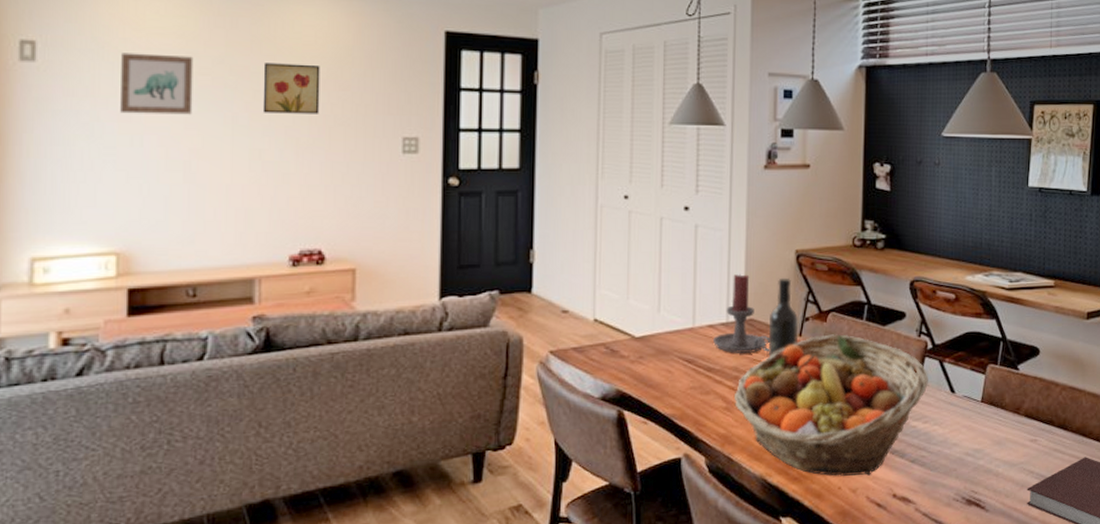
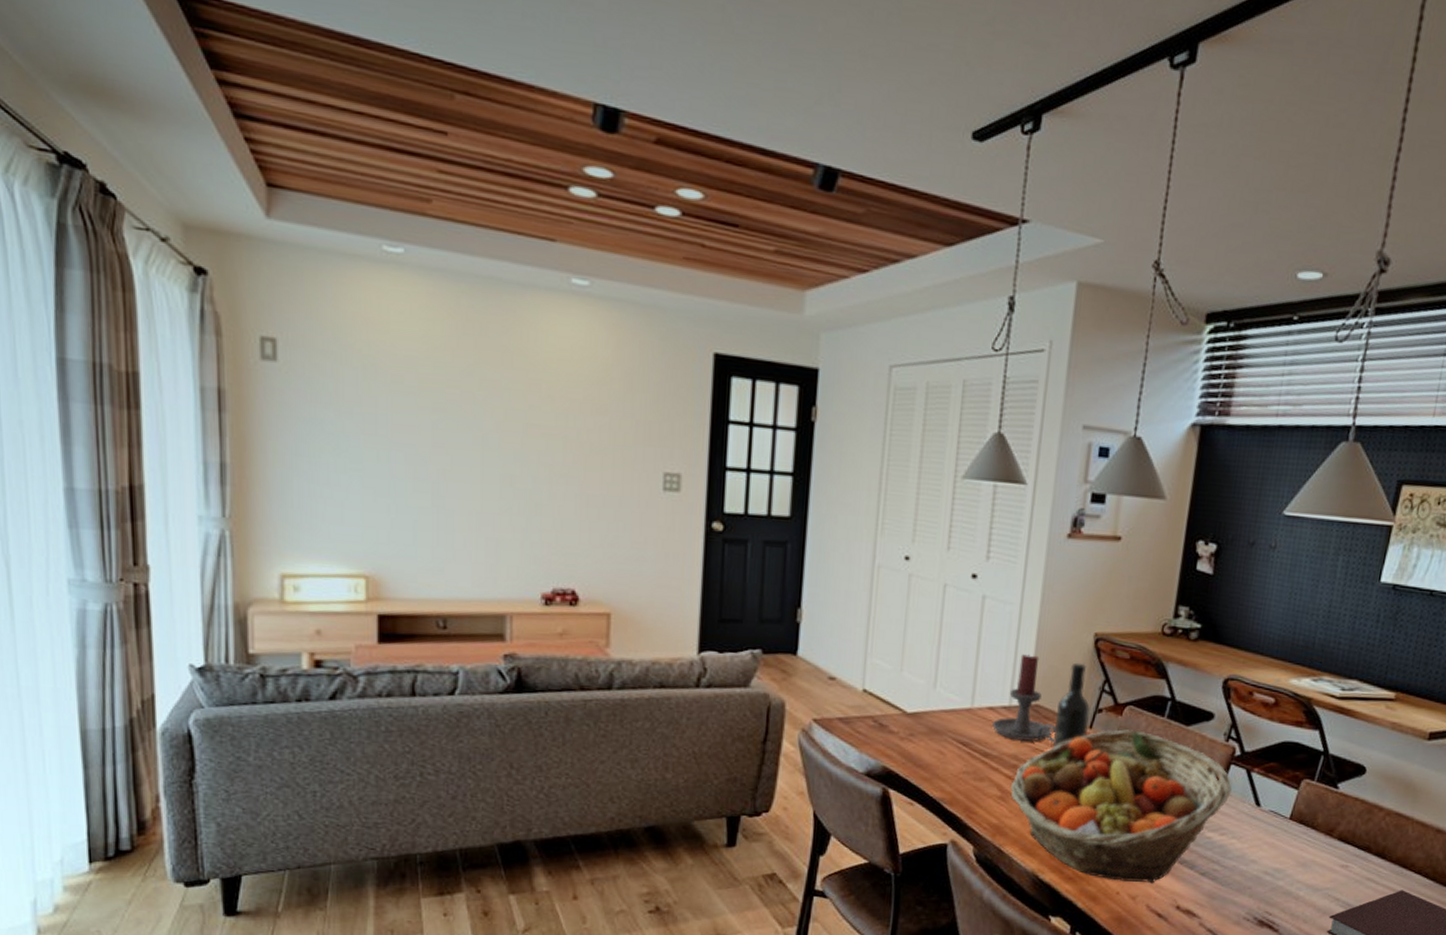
wall art: present [120,53,194,115] -> none [365,357,441,432]
wall art: present [262,63,320,114] -> none [514,378,576,440]

